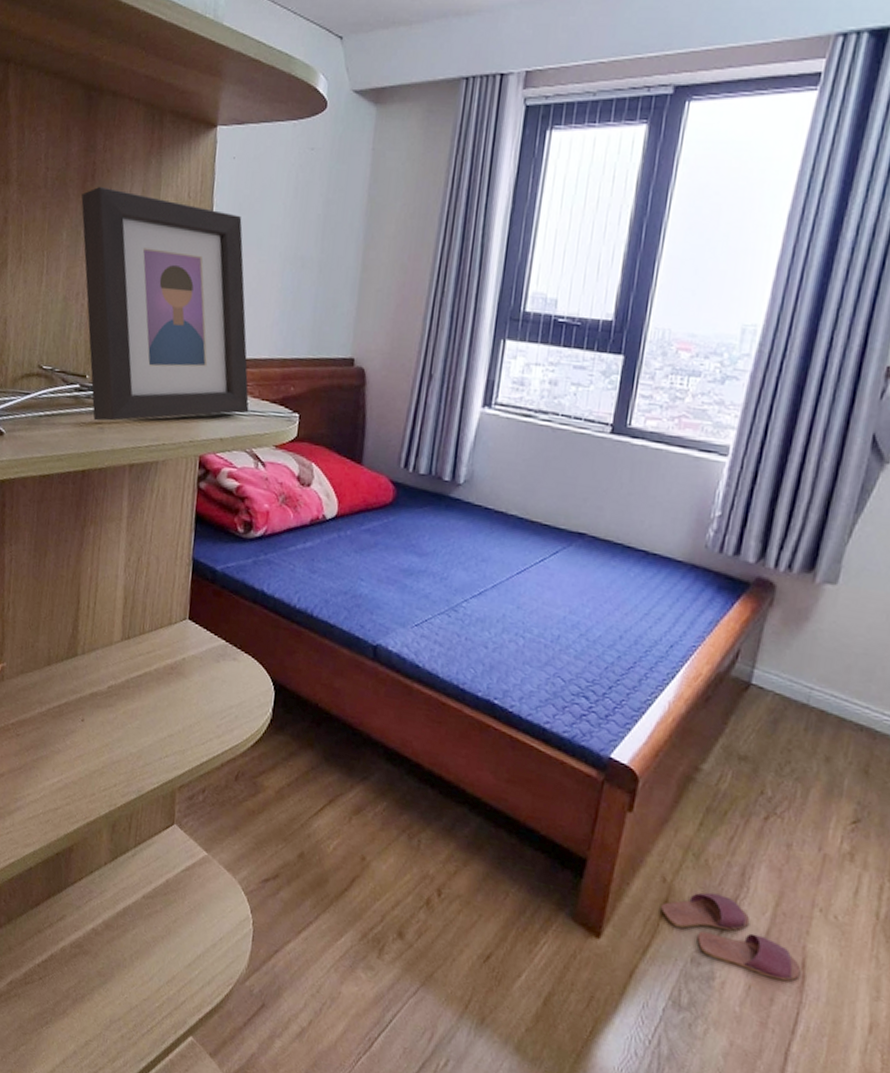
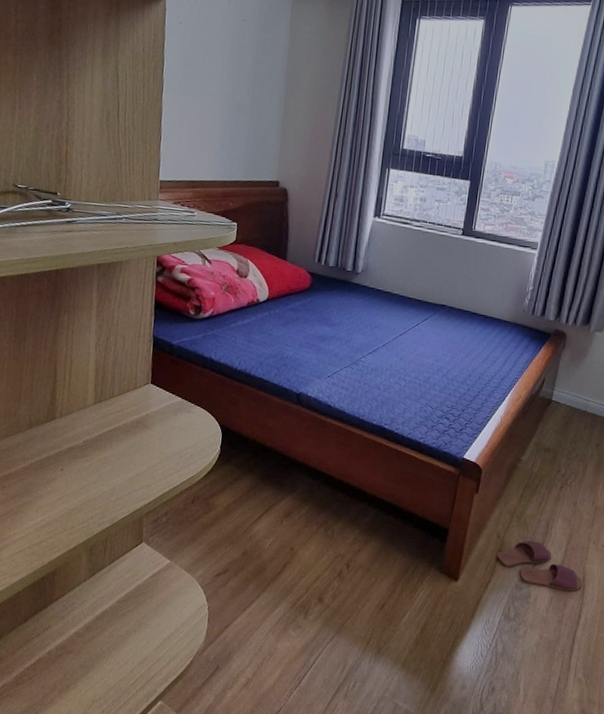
picture frame: present [81,187,249,421] -> none [49,39,197,230]

